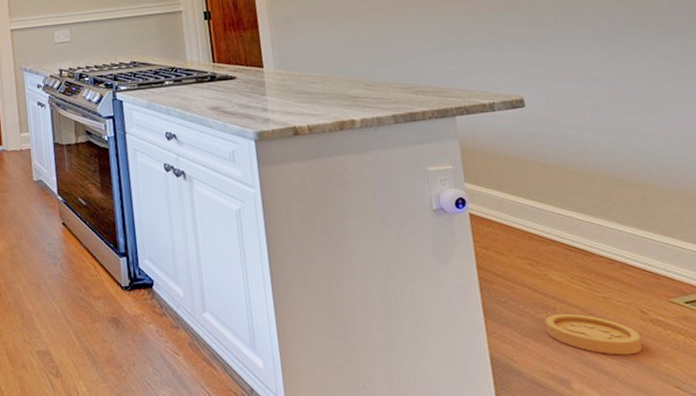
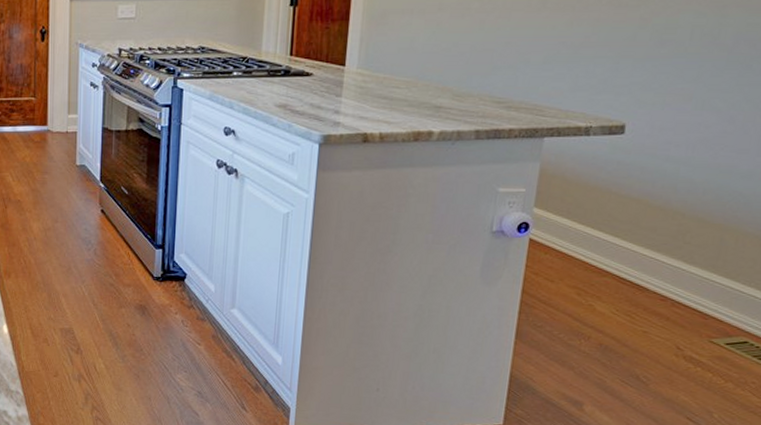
pet bowl: present [544,314,643,355] -> none [574,342,669,386]

